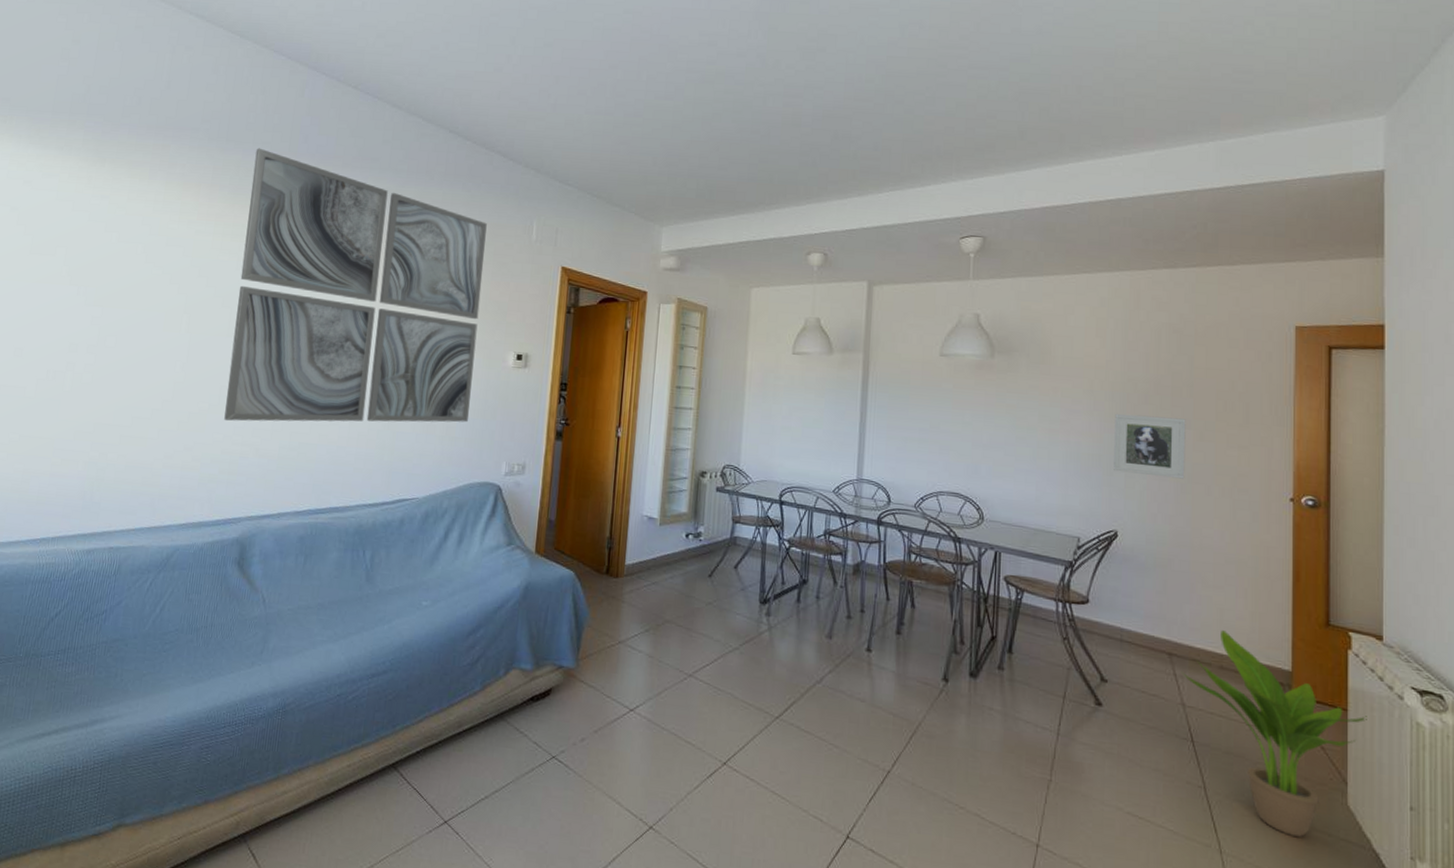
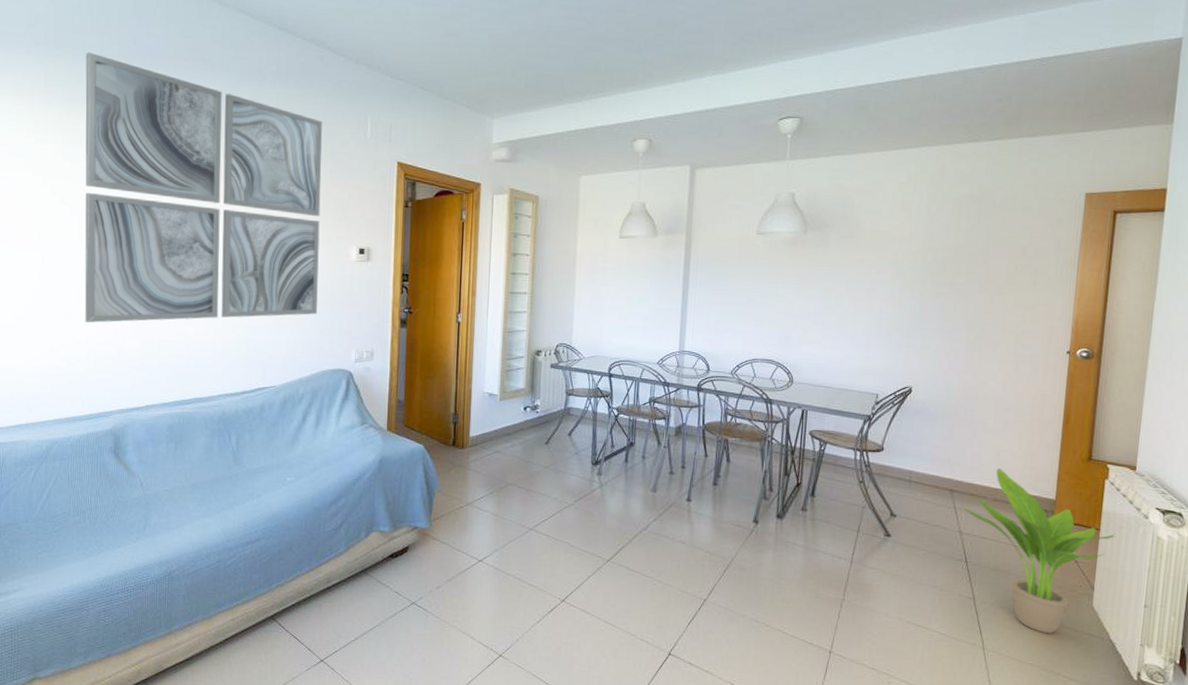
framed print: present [1114,414,1186,479] -> none [911,281,980,338]

